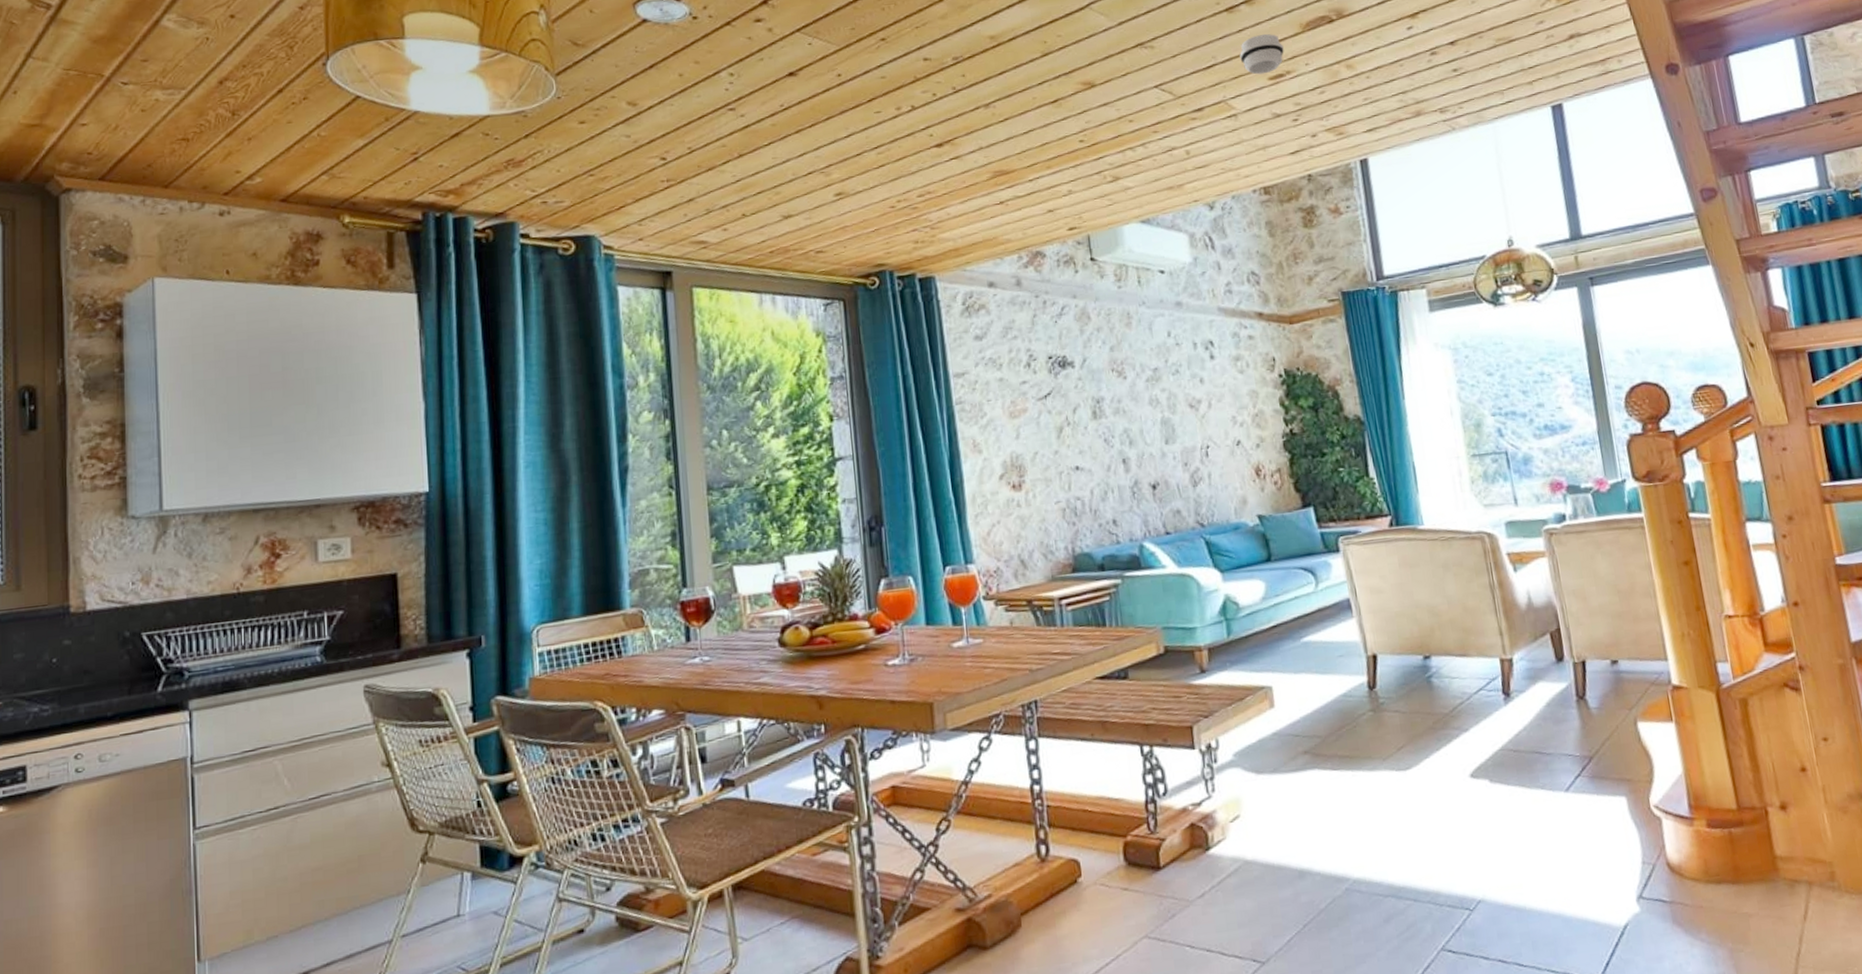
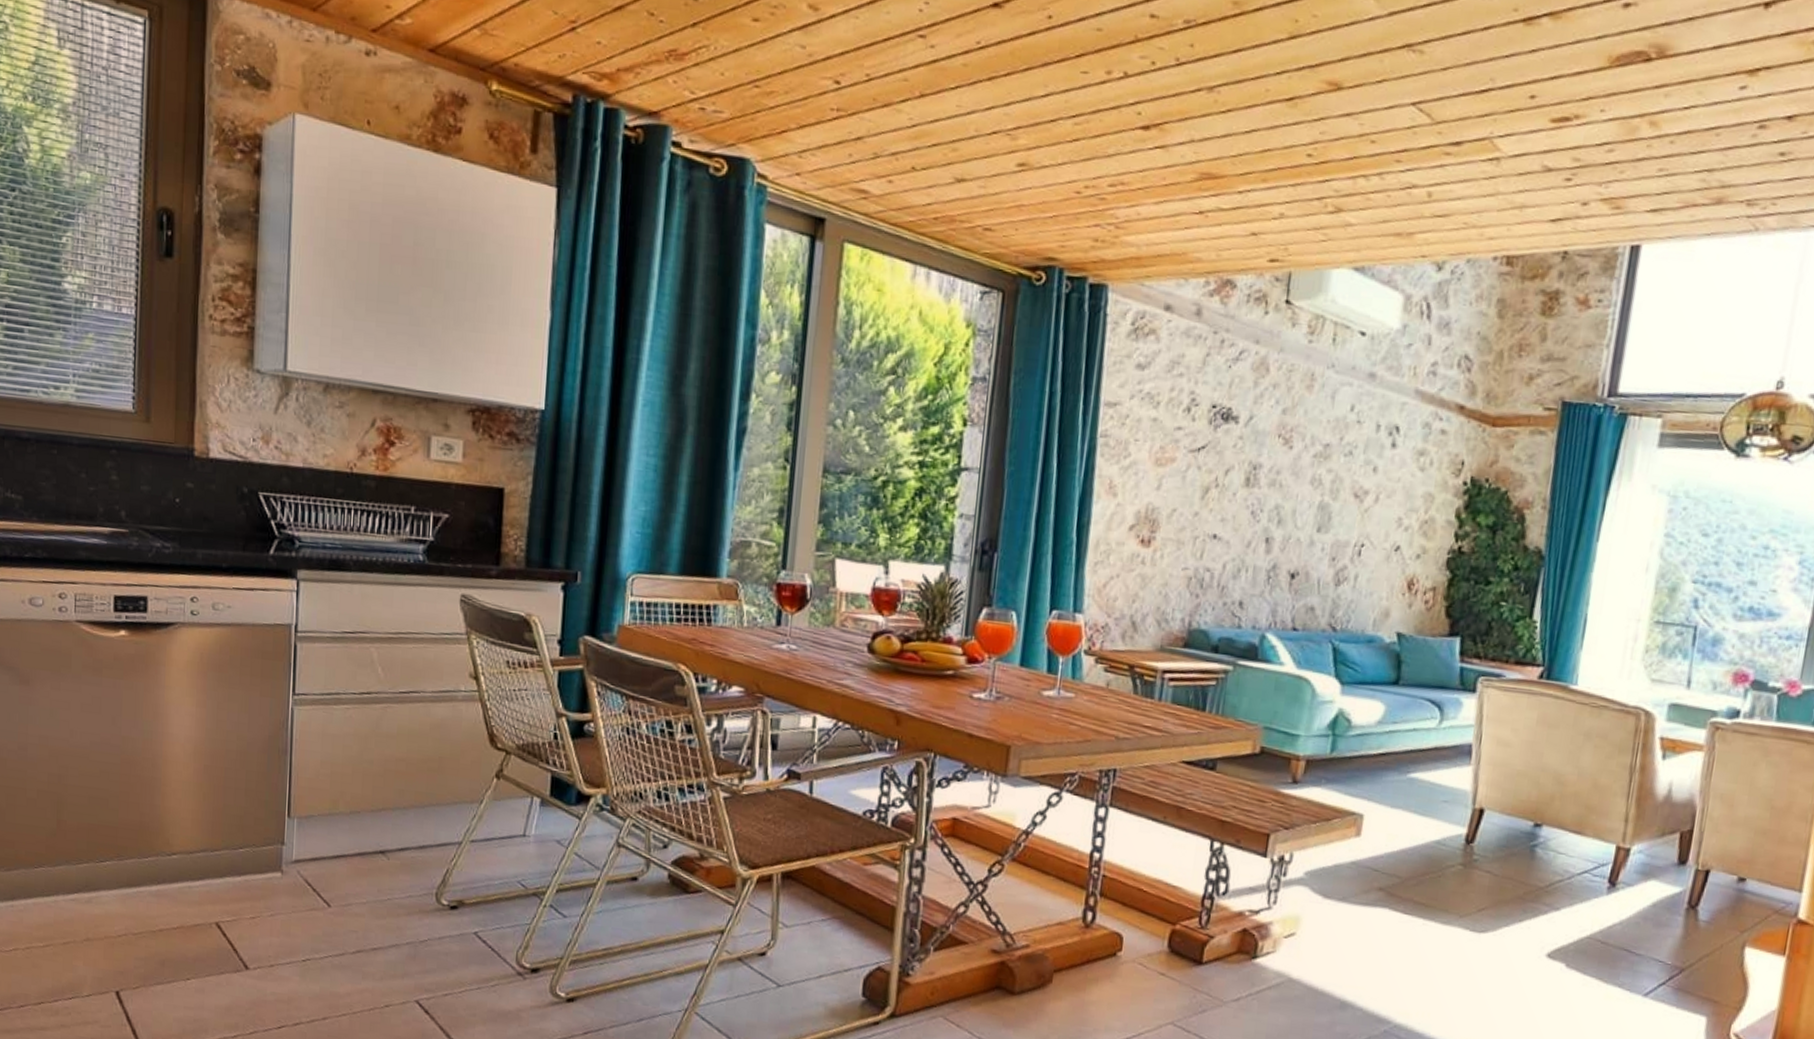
smoke detector: present [1239,33,1284,75] -> none [1523,60,1581,114]

